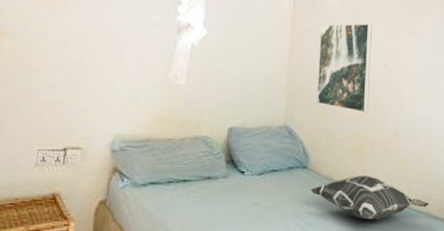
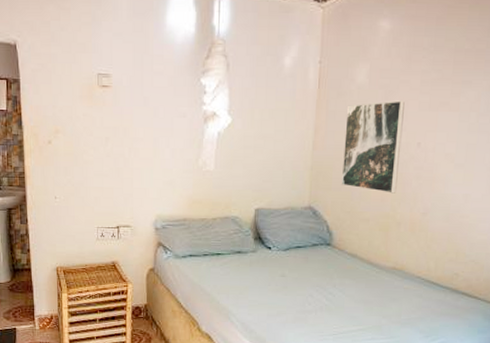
decorative pillow: present [310,176,429,219] -> none [333,253,457,293]

